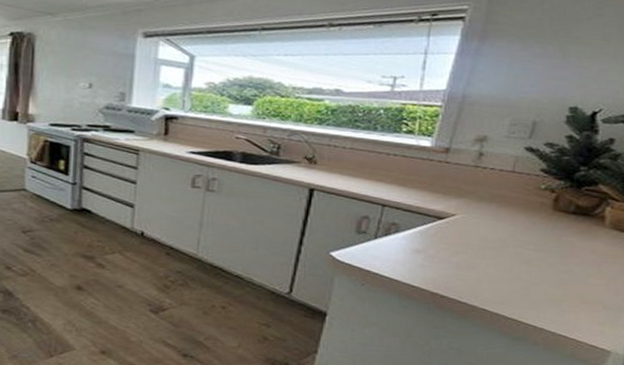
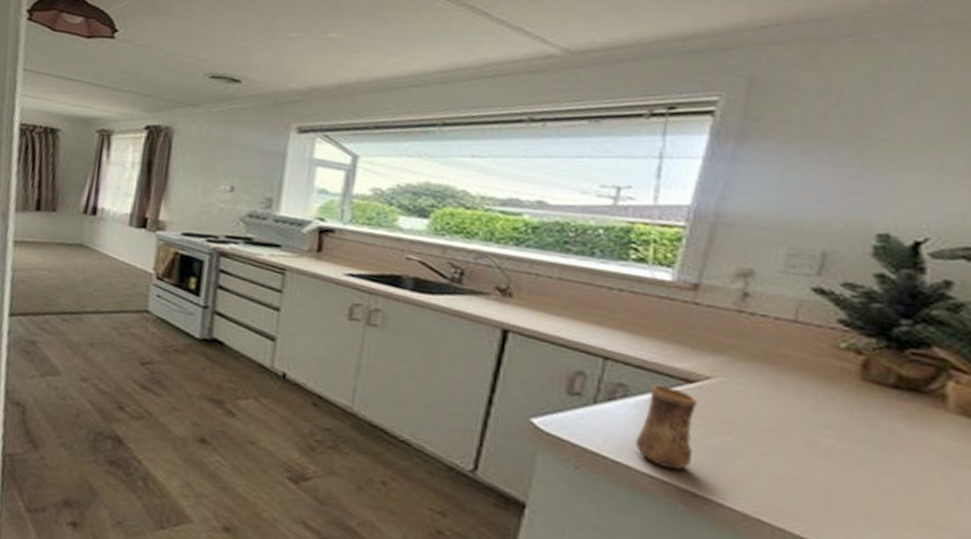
cup: none [403,222,446,281] -> present [635,384,698,471]

